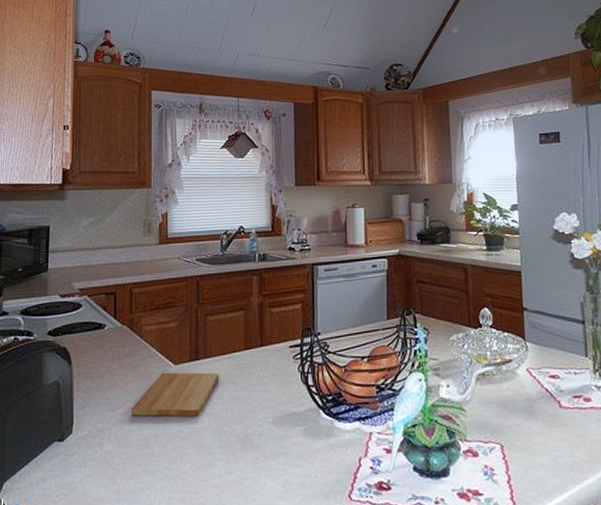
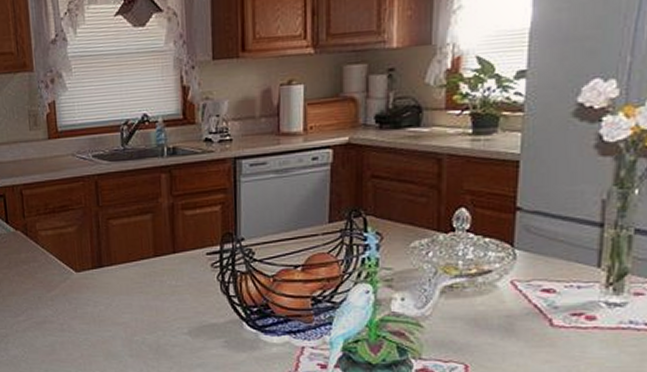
cutting board: present [130,372,220,417] -> none [32,279,127,326]

